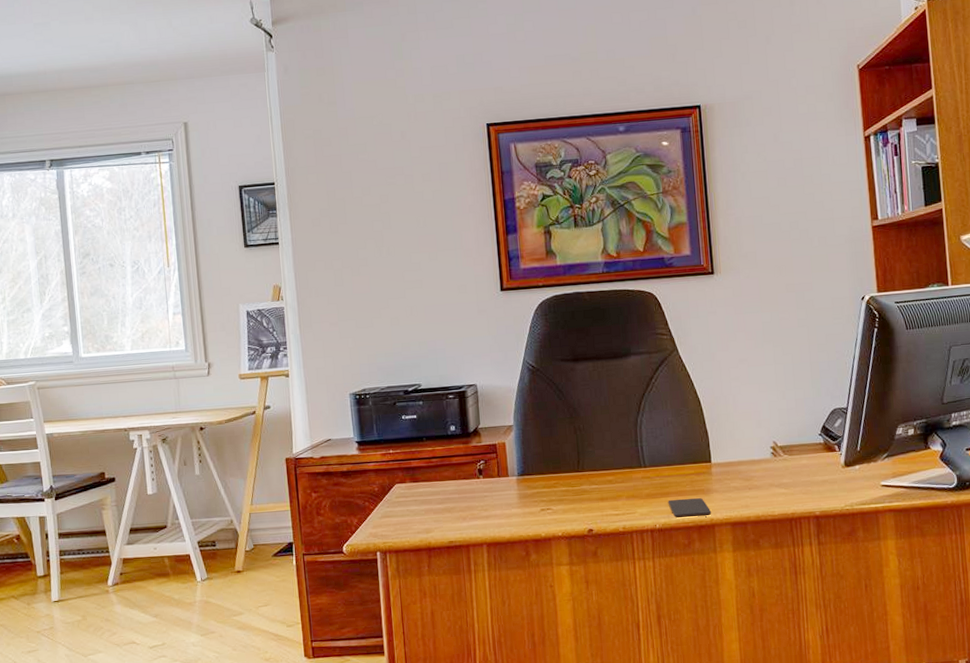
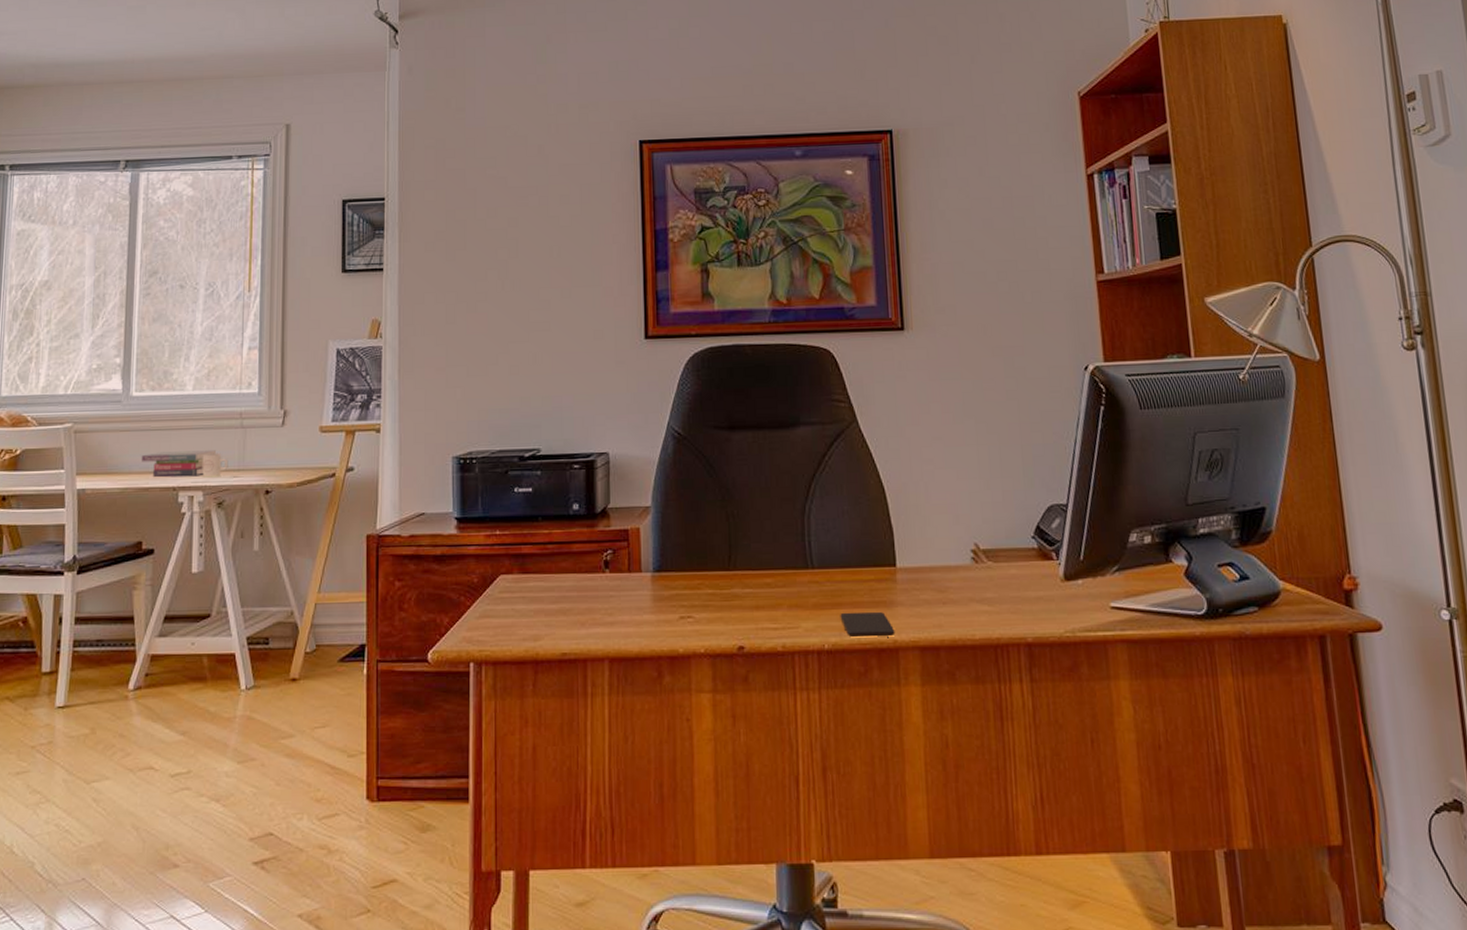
books: none [96,397,156,421] -> present [142,450,216,477]
mug: none [145,399,168,420] -> present [202,453,229,478]

